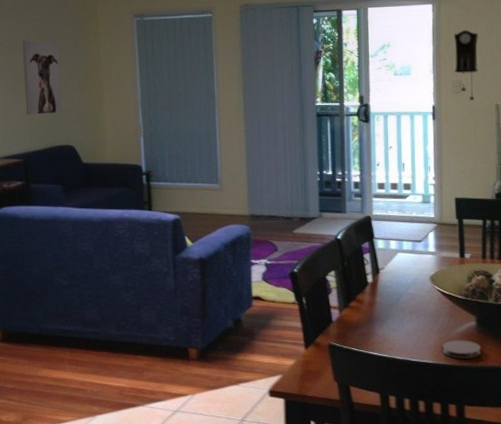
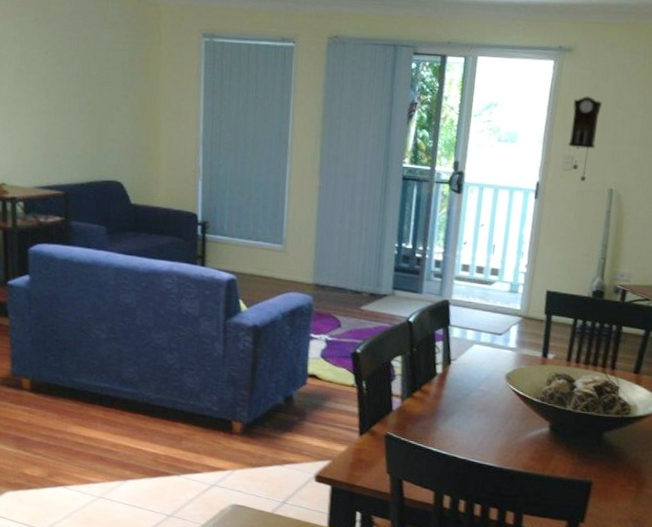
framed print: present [22,40,62,115] -> none [69,51,113,143]
coaster: present [442,340,481,359] -> none [508,445,550,467]

